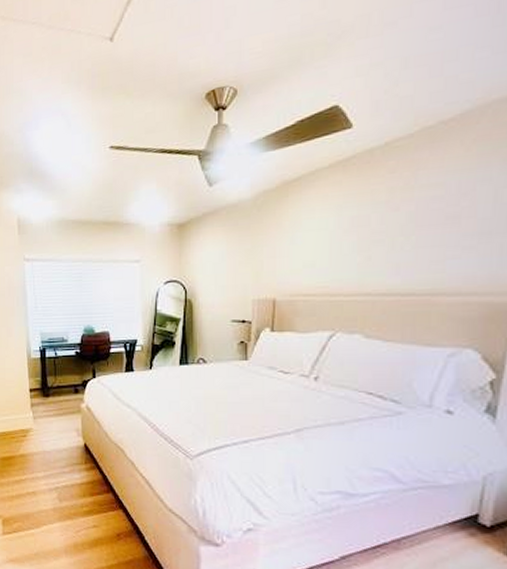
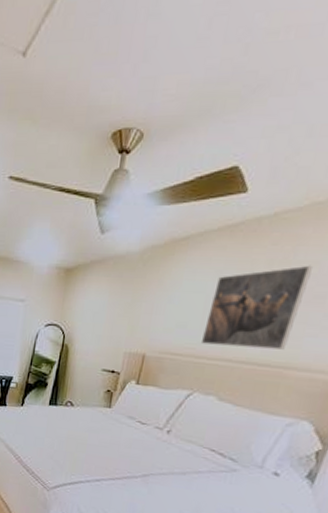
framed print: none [333,187,437,281] -> present [200,265,313,350]

